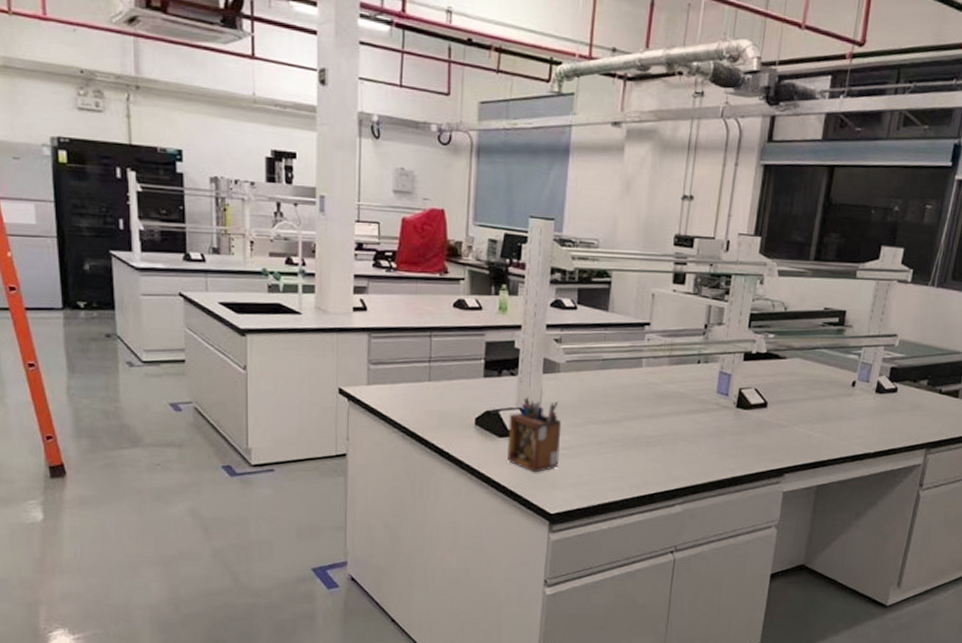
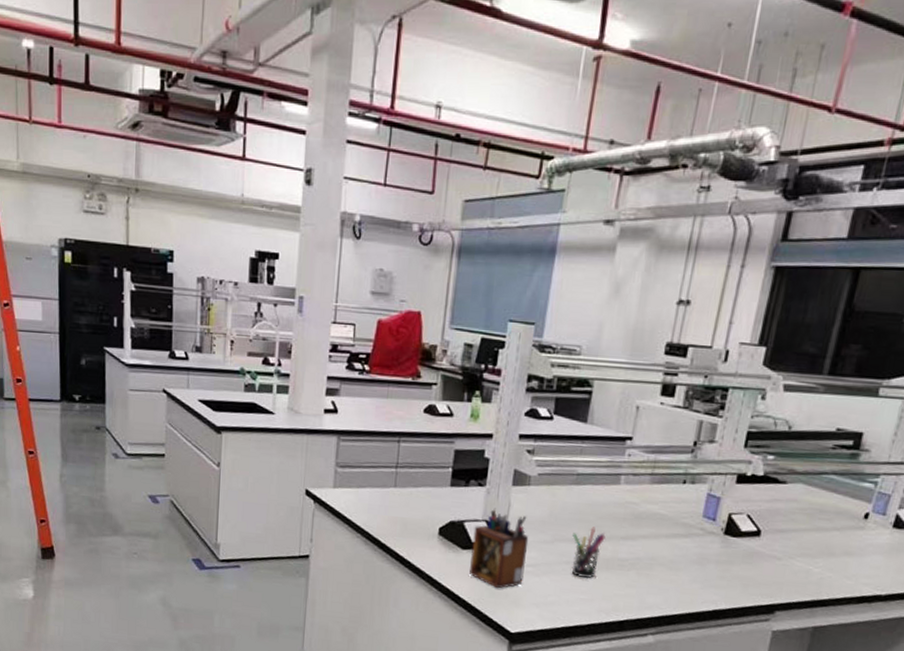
pen holder: none [602,408,632,457] -> present [571,527,606,579]

